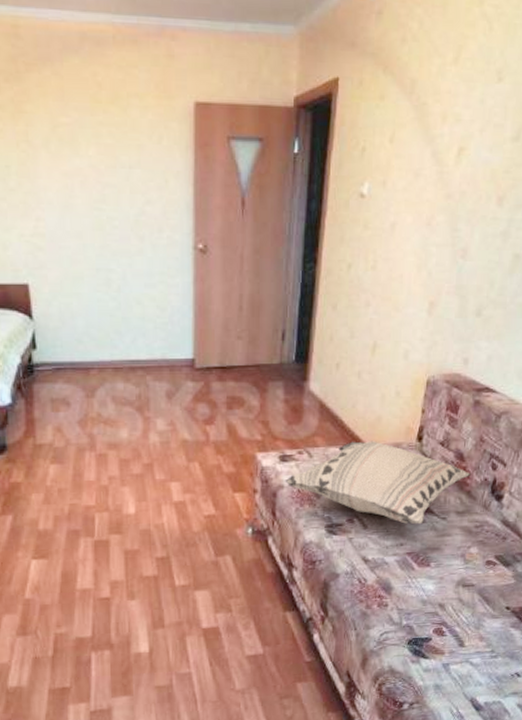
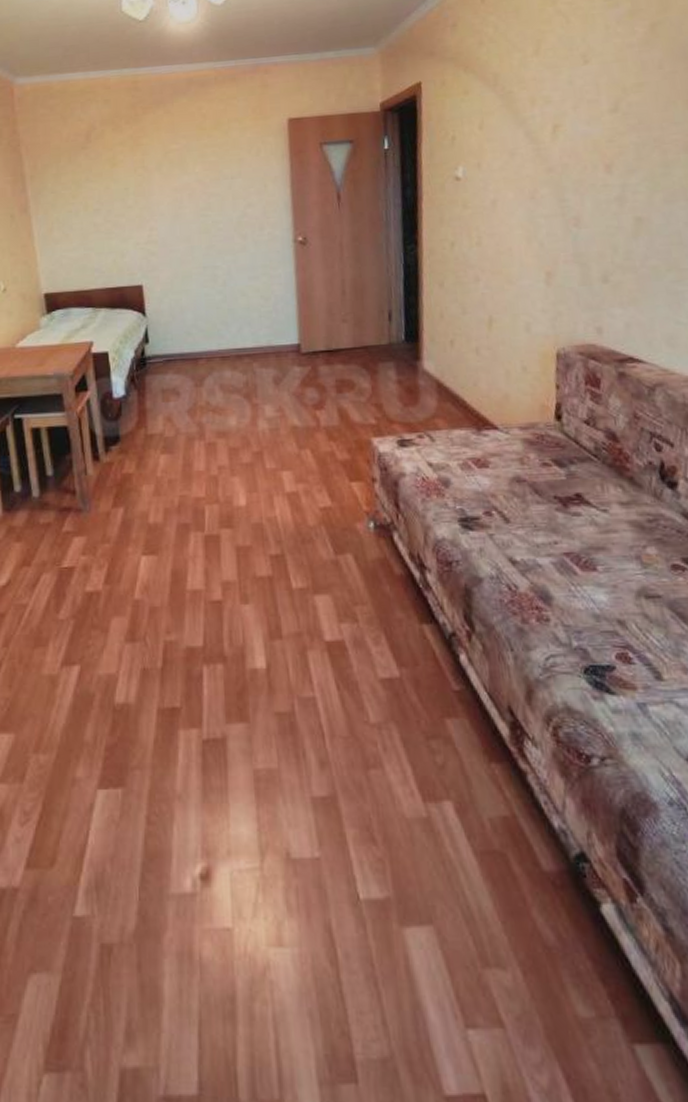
decorative pillow: present [285,441,471,525] -> none [406,421,630,518]

